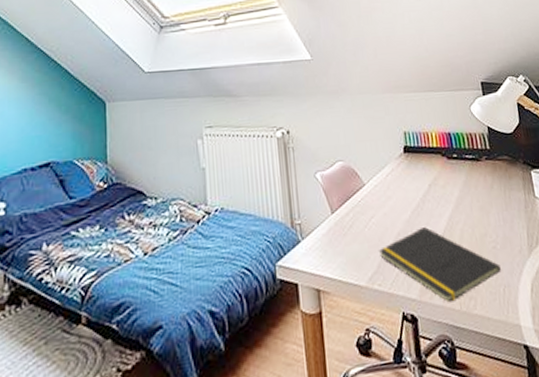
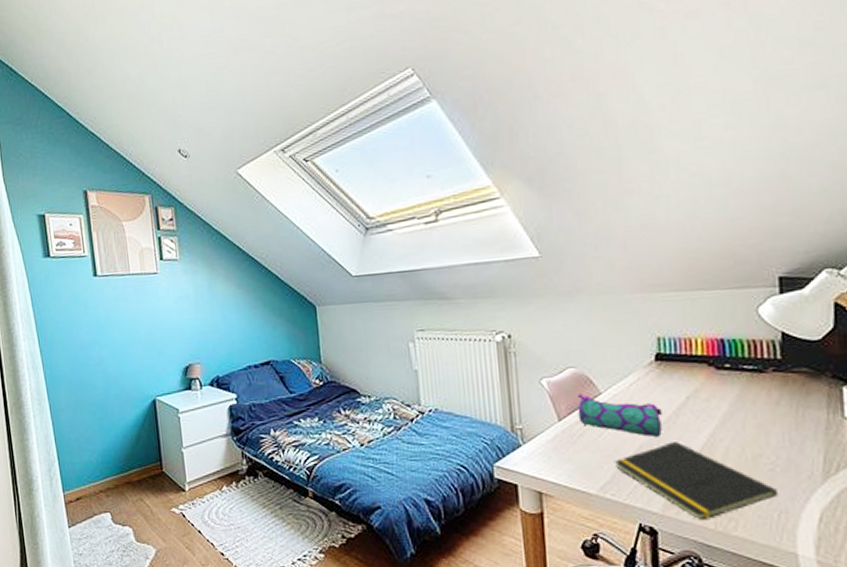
pencil case: none [346,184,414,225] -> present [577,392,662,438]

